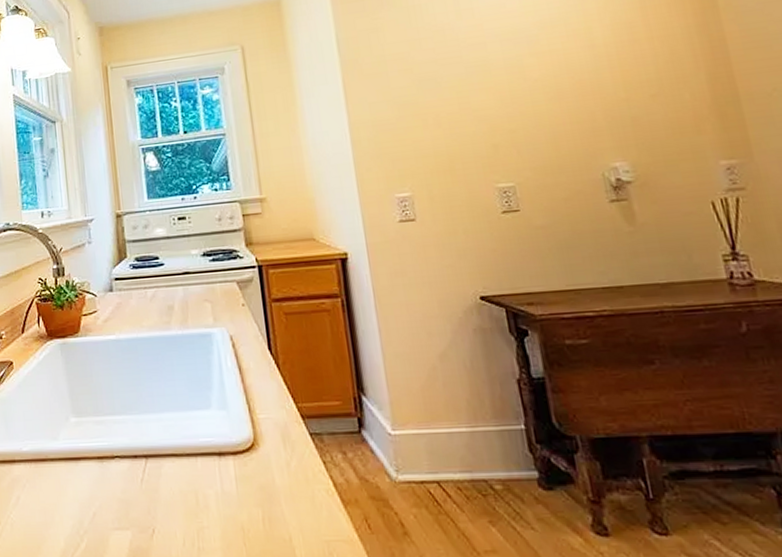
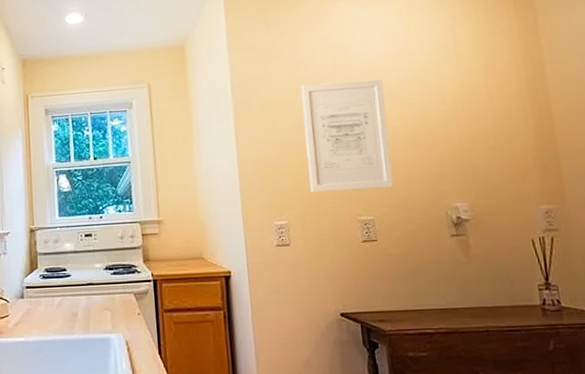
wall art: none [419,23,536,159] -> present [301,79,393,193]

